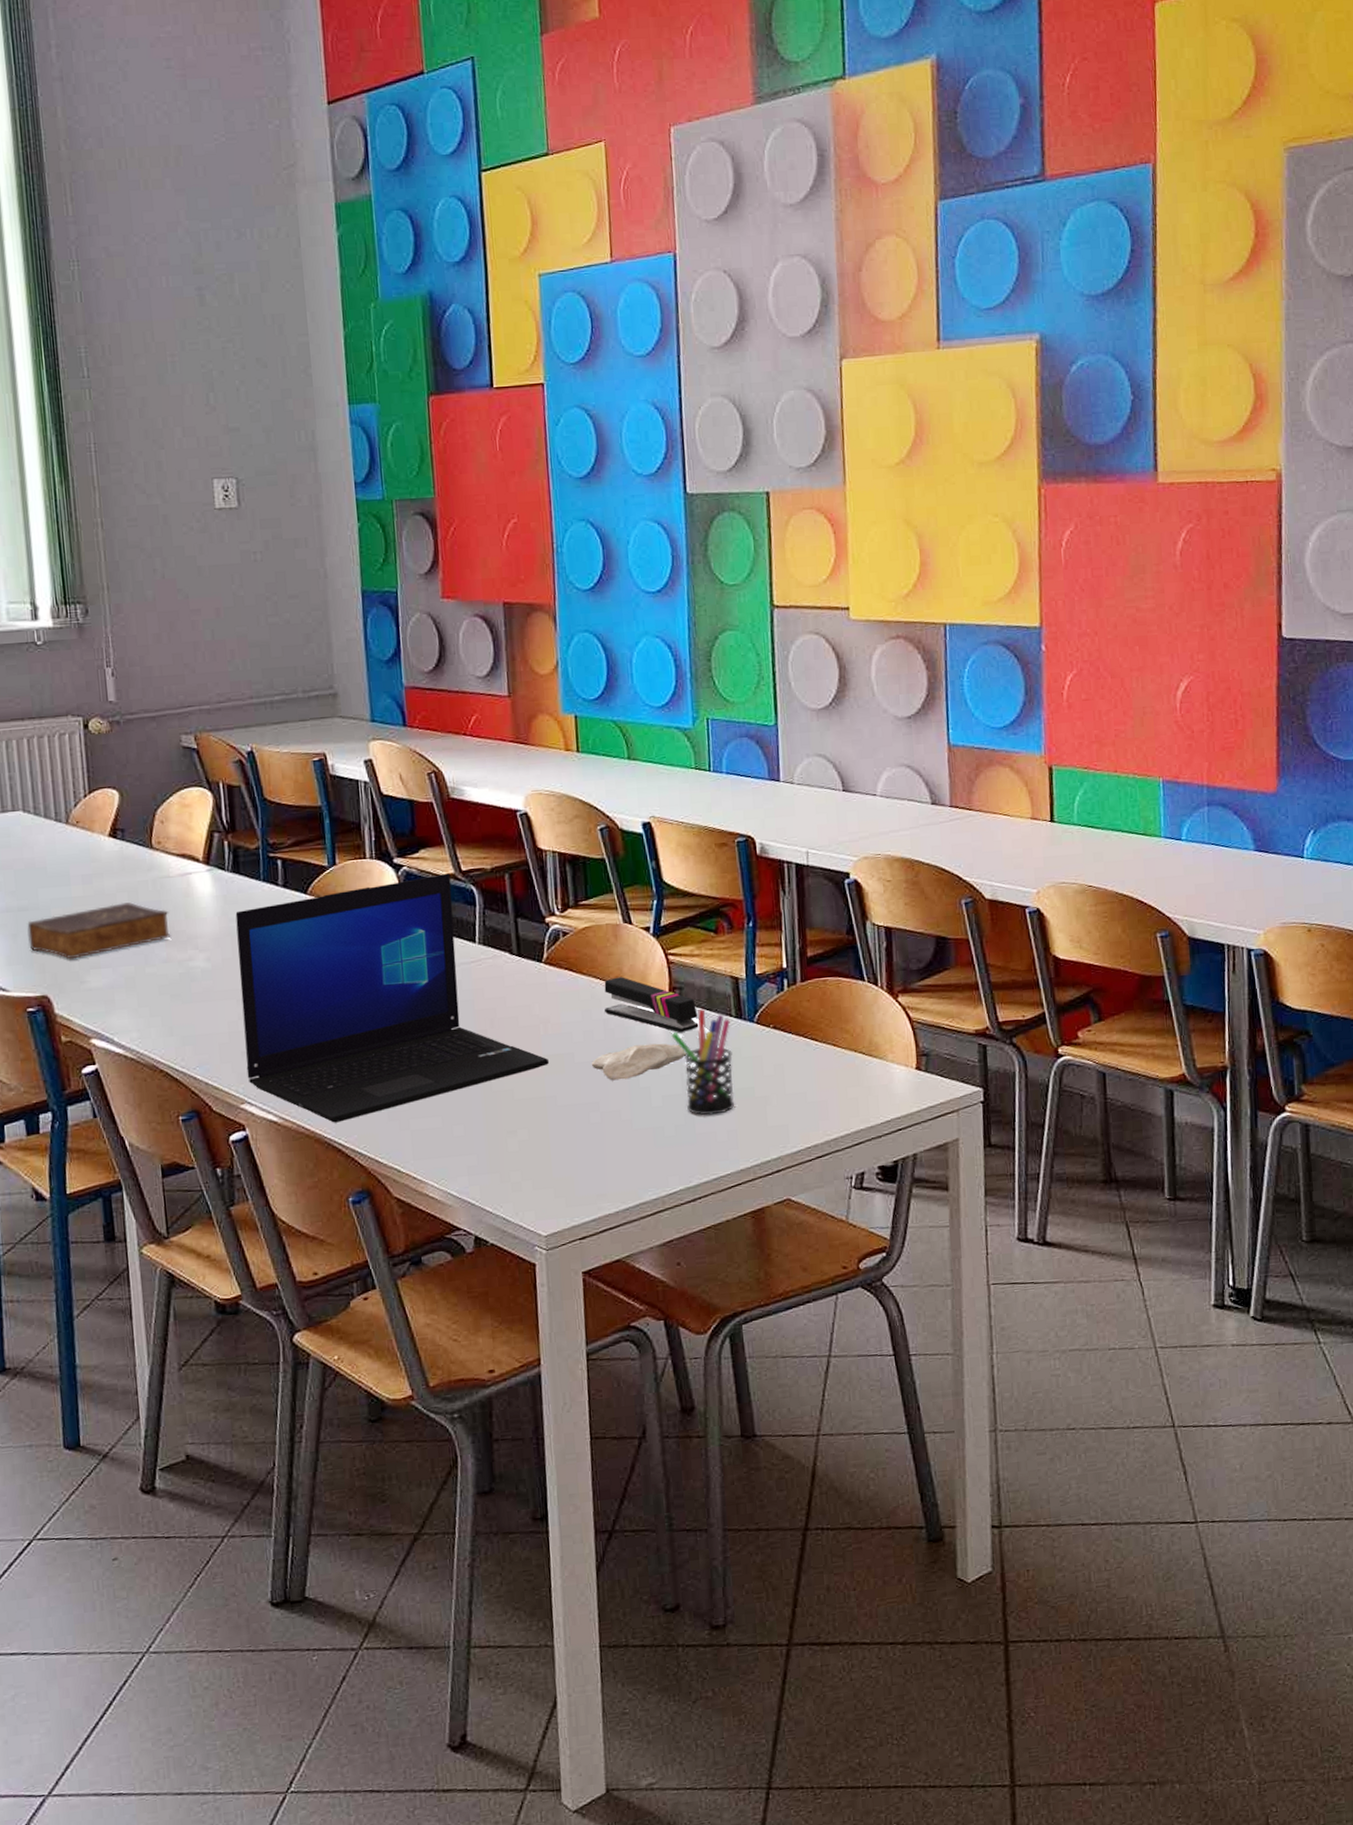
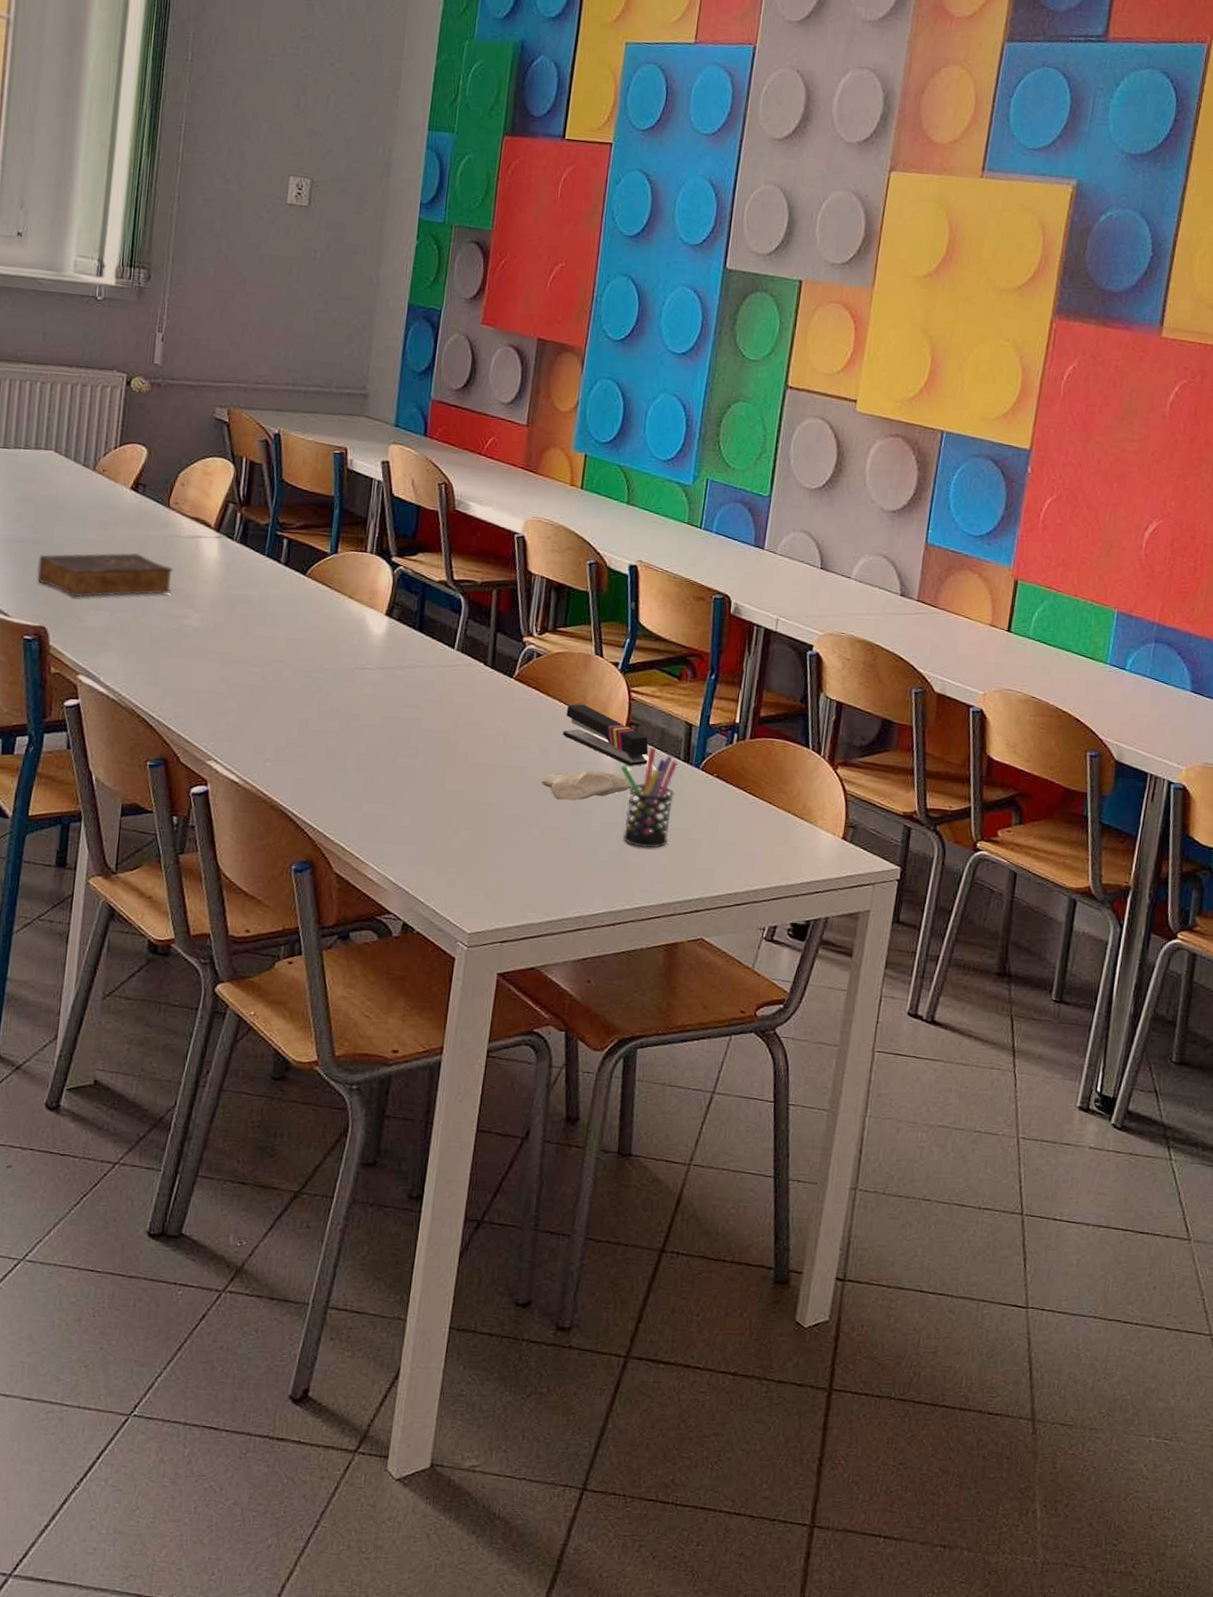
laptop: present [235,873,550,1123] -> none [218,578,503,794]

